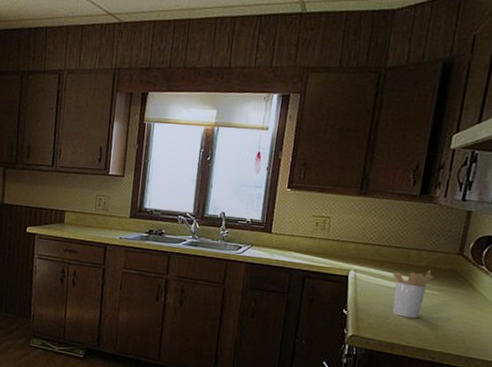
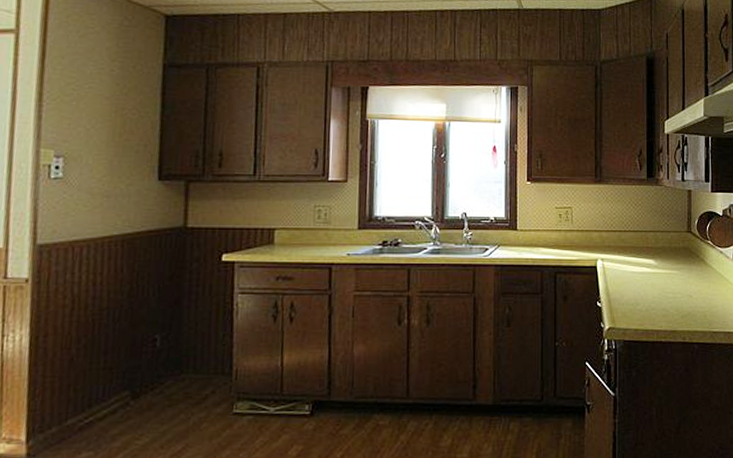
utensil holder: present [392,269,434,319] -> none [636,250,671,301]

